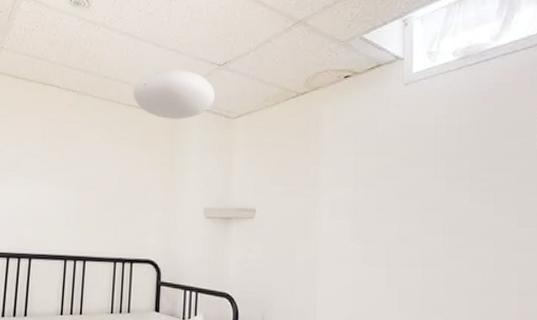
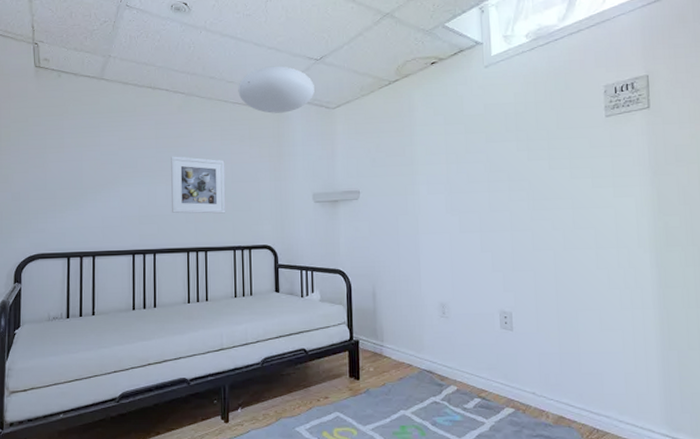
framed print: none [51,157,113,222] -> present [171,156,226,214]

